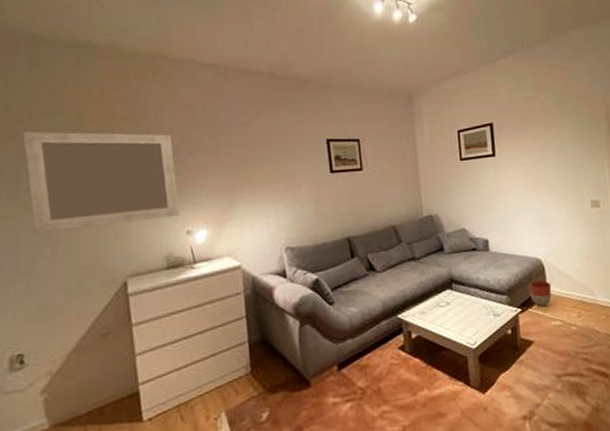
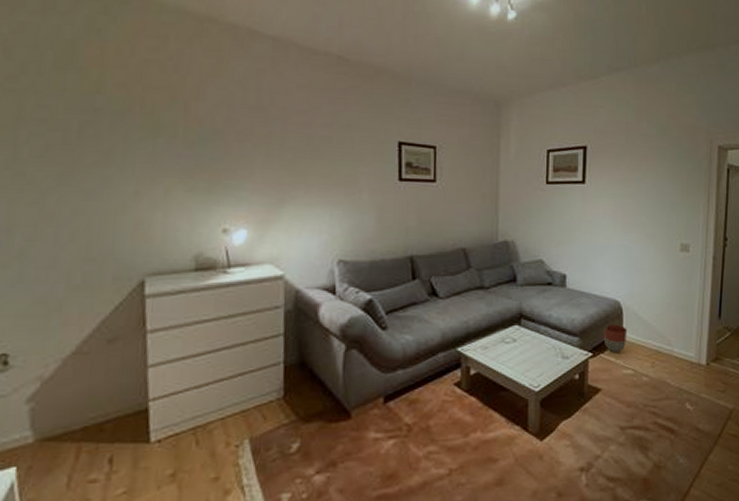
home mirror: present [23,131,180,233] -> none [27,88,217,213]

